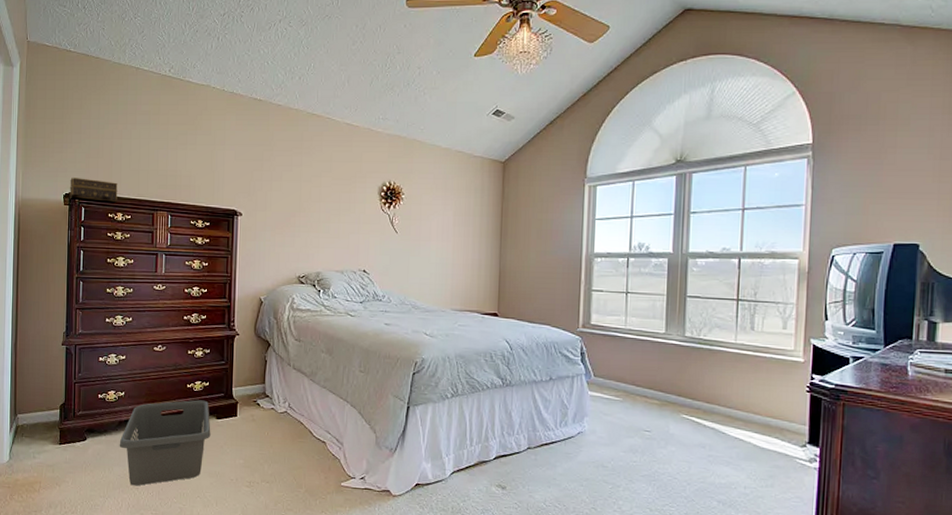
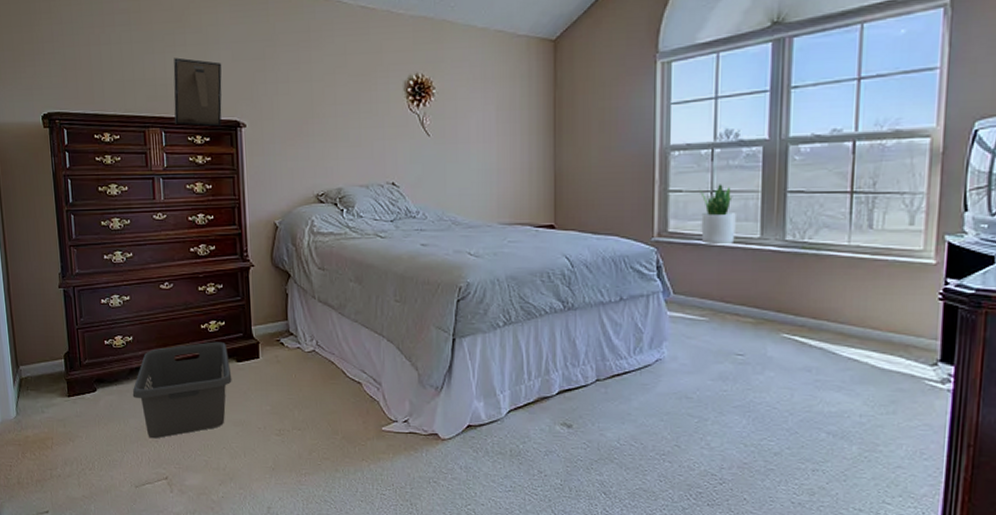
decorative box: present [70,178,118,204] -> none [47,94,103,124]
picture frame: none [181,154,226,214] -> present [173,57,222,127]
planter: none [617,287,646,338] -> present [700,184,736,245]

